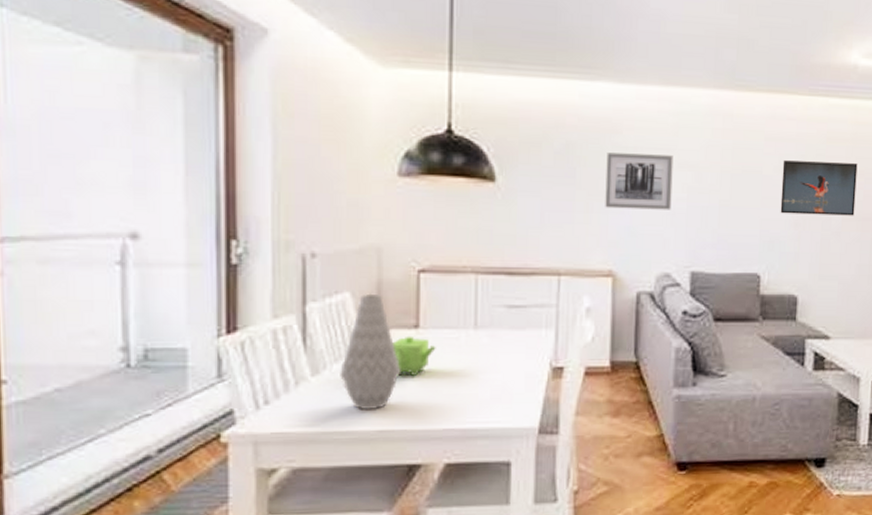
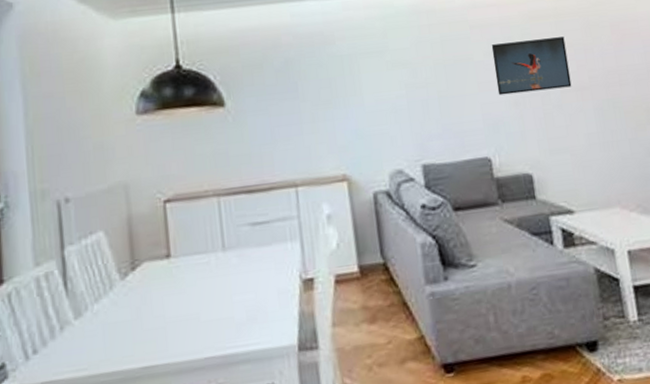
vase: present [340,293,401,411] -> none [100,229,159,349]
teapot: present [392,336,436,376] -> none [147,266,189,307]
wall art: present [605,152,674,210] -> none [324,56,393,116]

